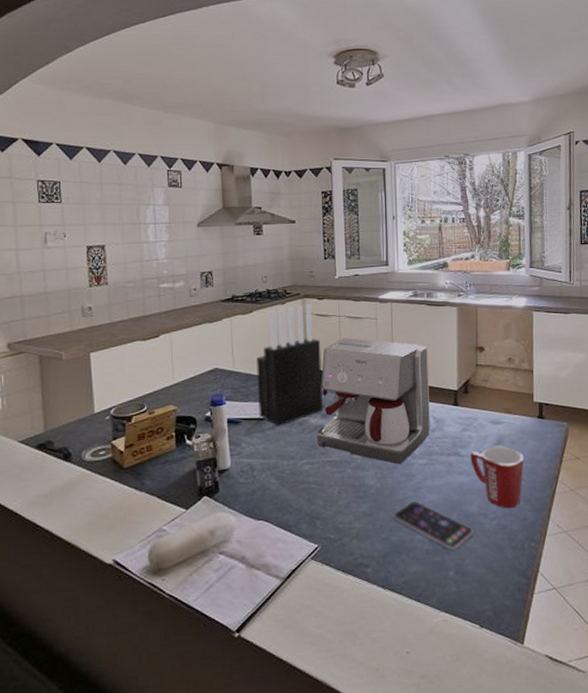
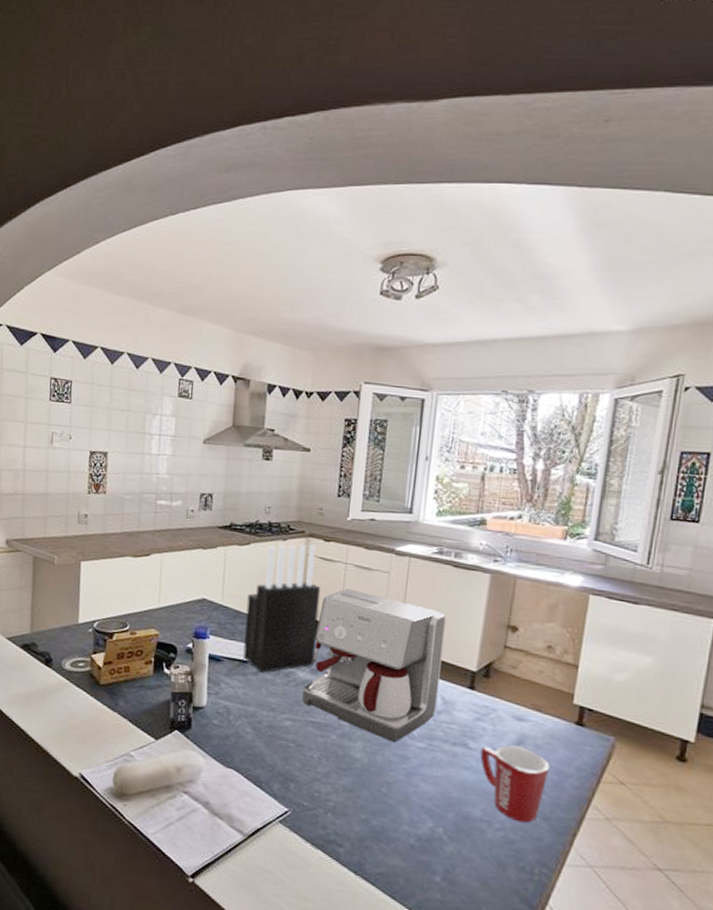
smartphone: present [393,501,473,550] -> none [377,787,472,854]

